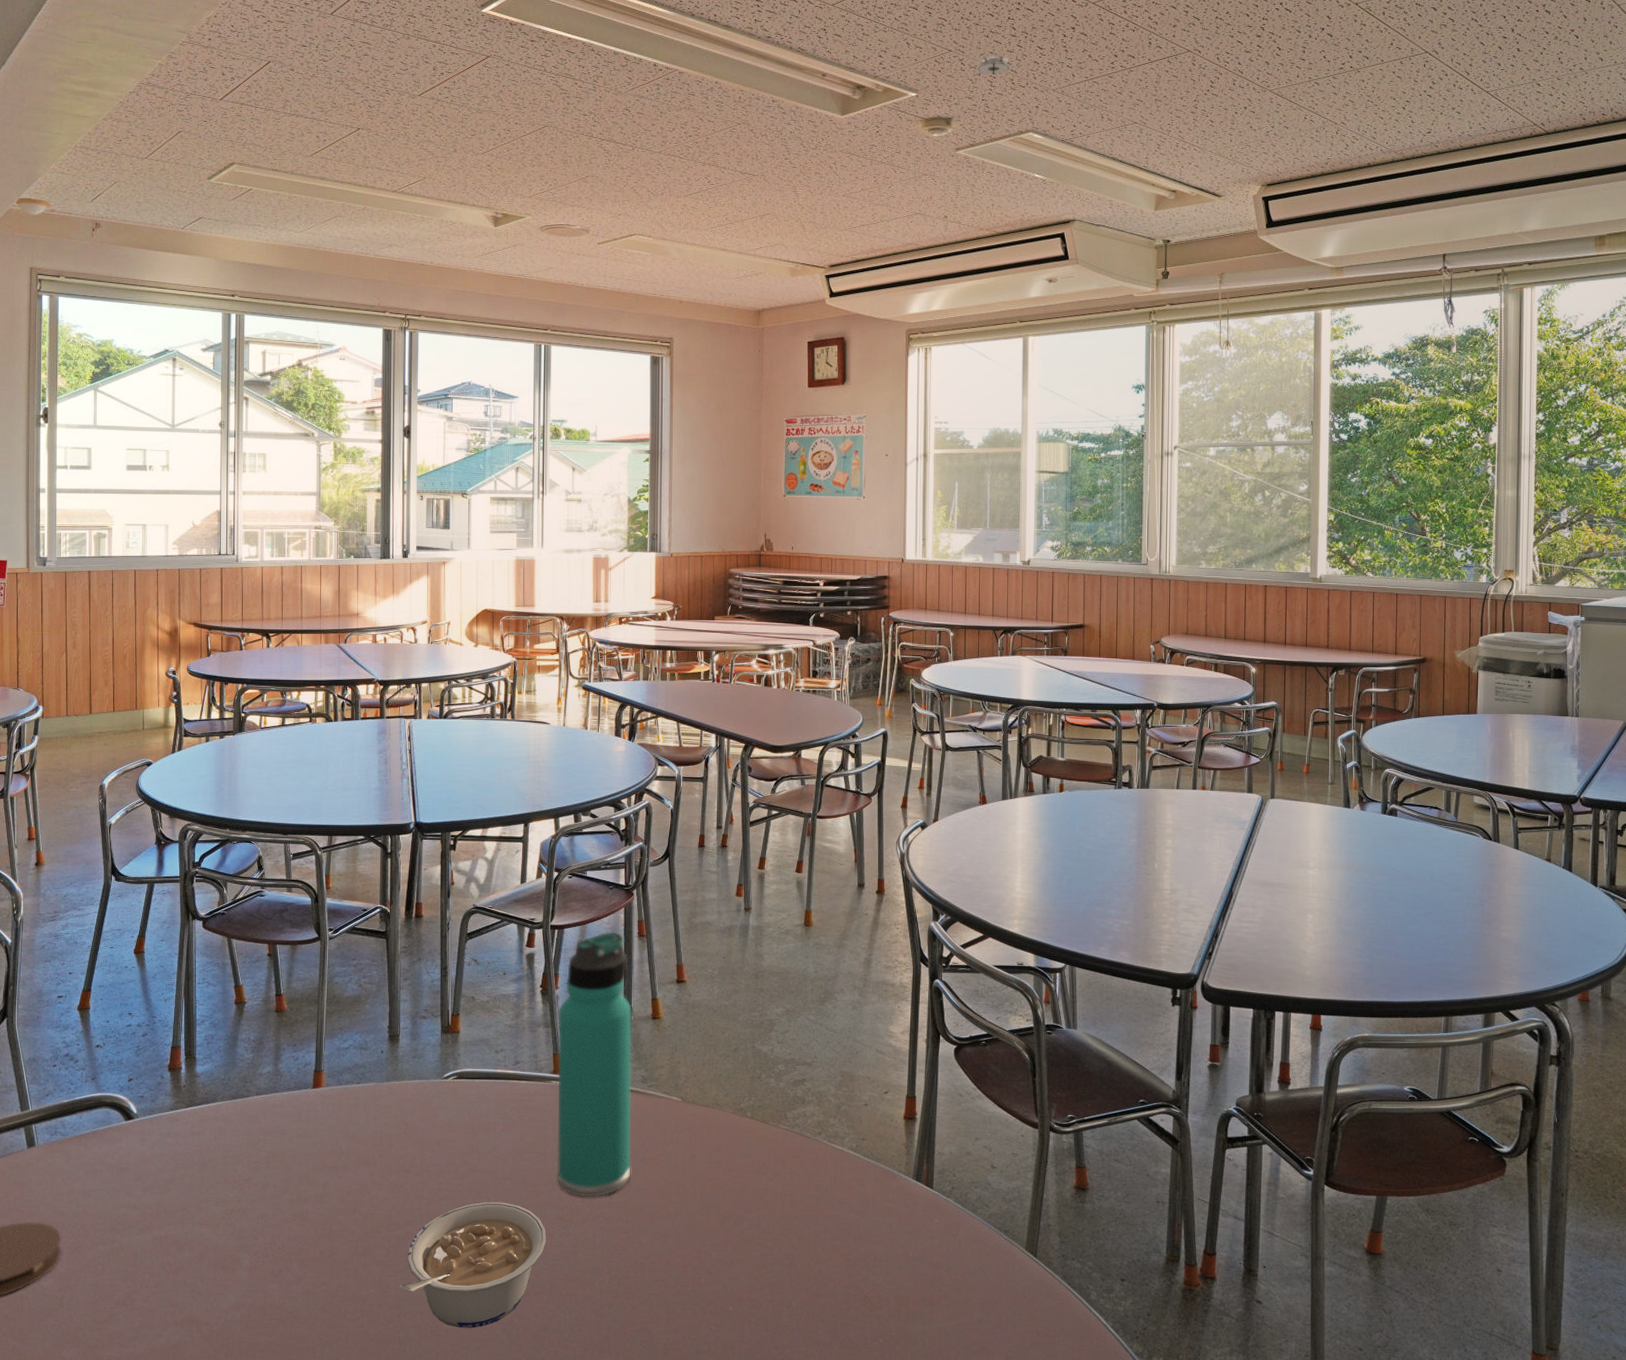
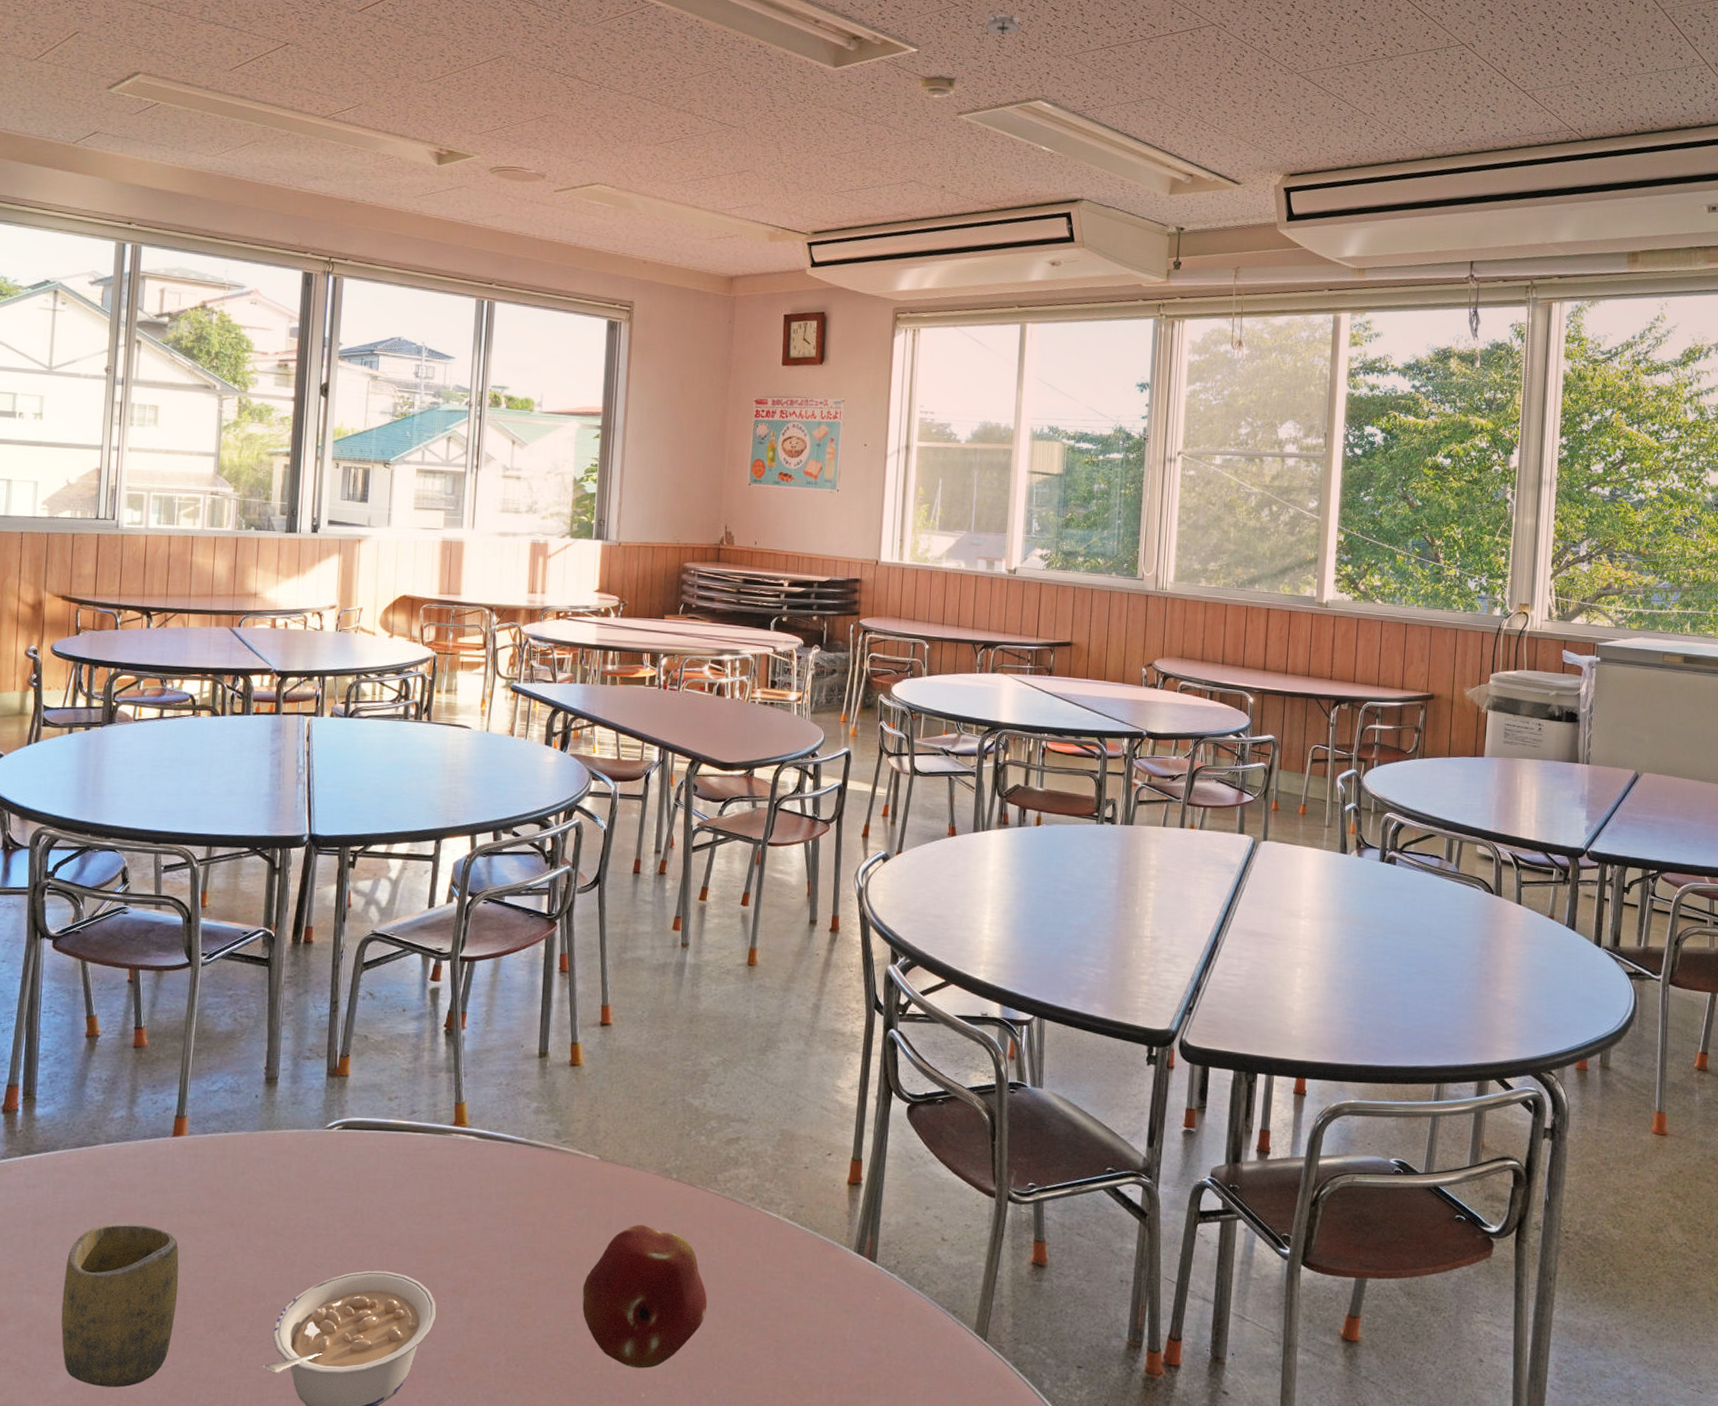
cup: none [227,1163,325,1305] -> present [61,1223,179,1388]
thermos bottle: present [557,932,632,1198] -> none [452,966,548,1268]
fruit: none [673,1158,784,1285] -> present [582,1225,708,1368]

